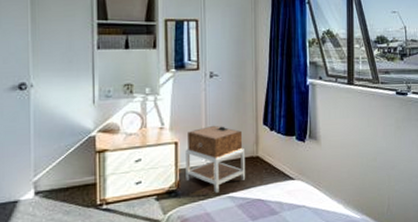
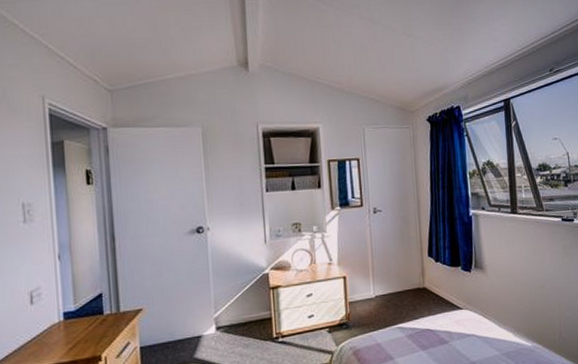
nightstand: present [185,125,246,193] -> none [354,259,414,324]

